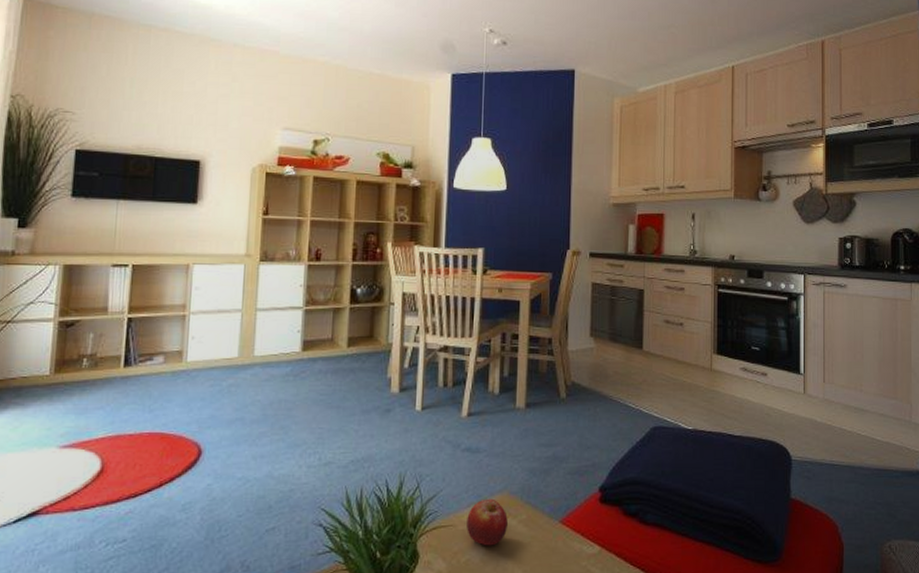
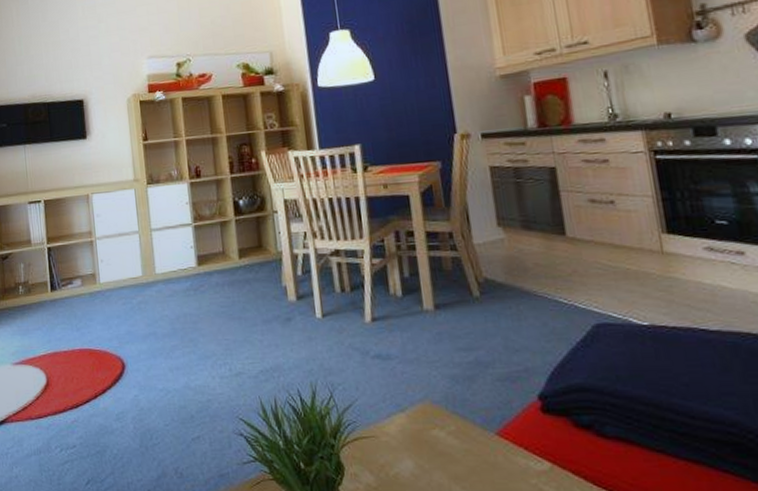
fruit: present [467,498,508,546] -> none [388,408,436,459]

